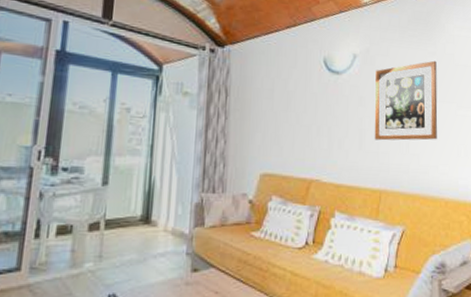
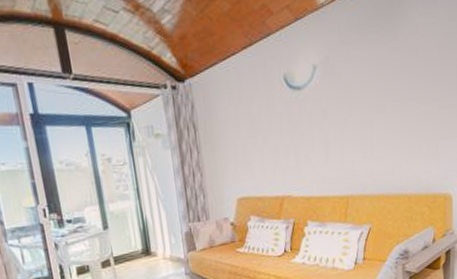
wall art: present [374,60,438,141] -> none [337,57,401,150]

